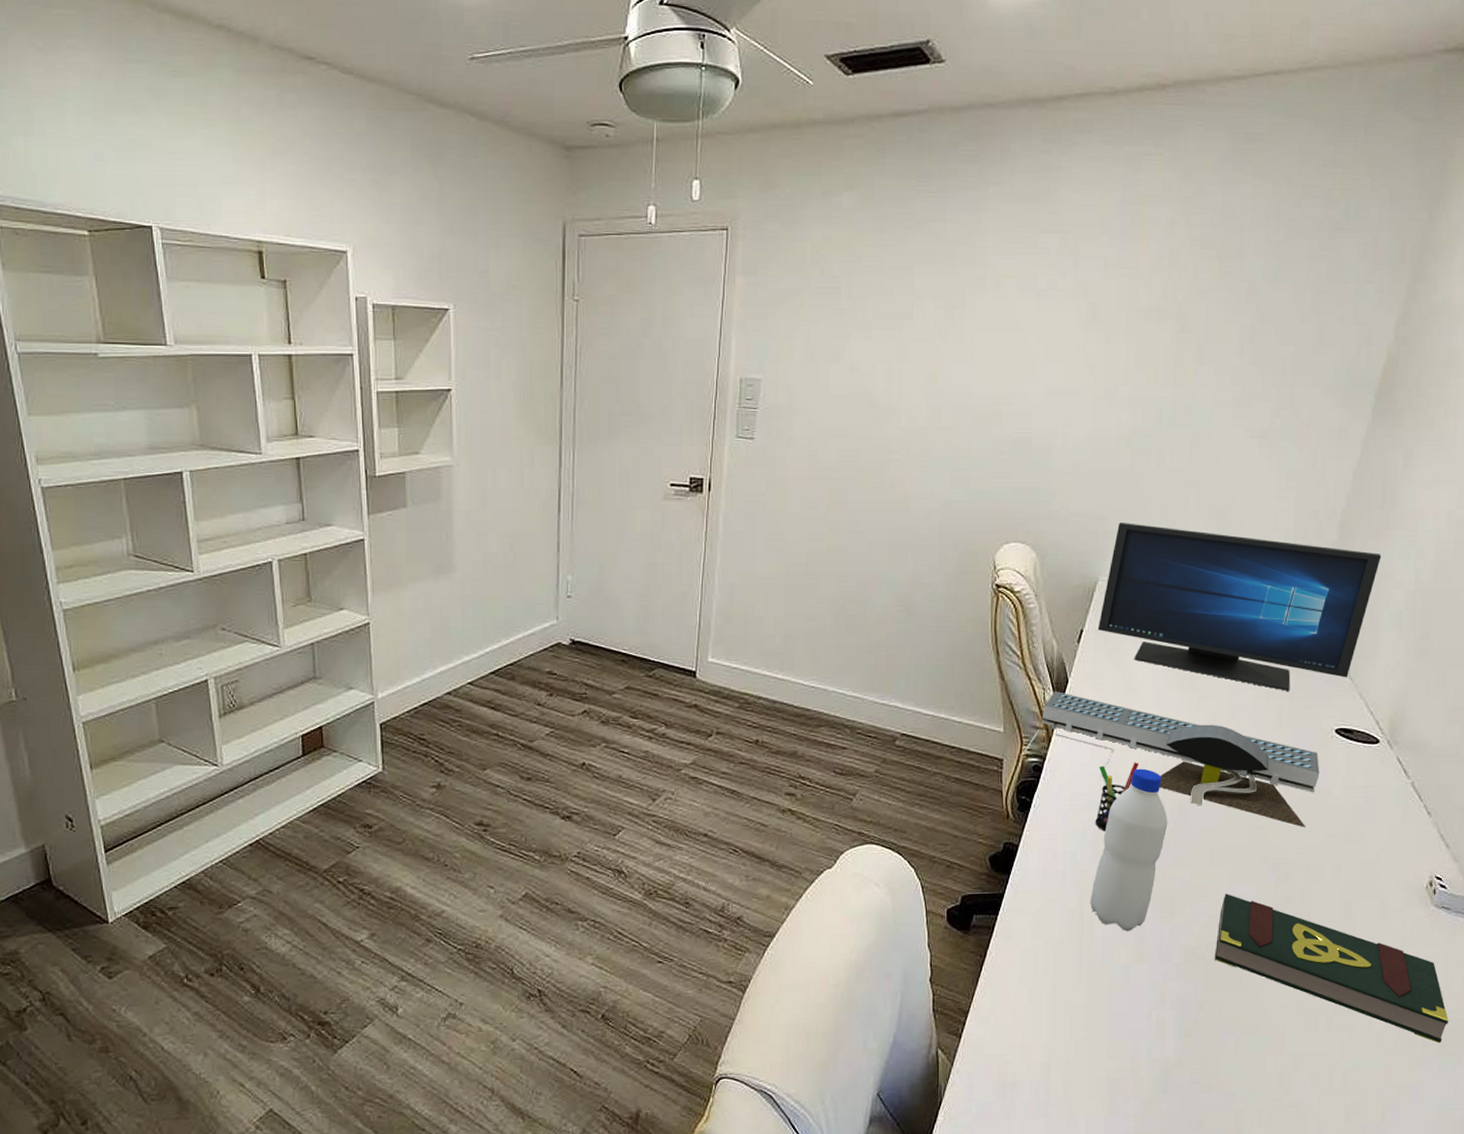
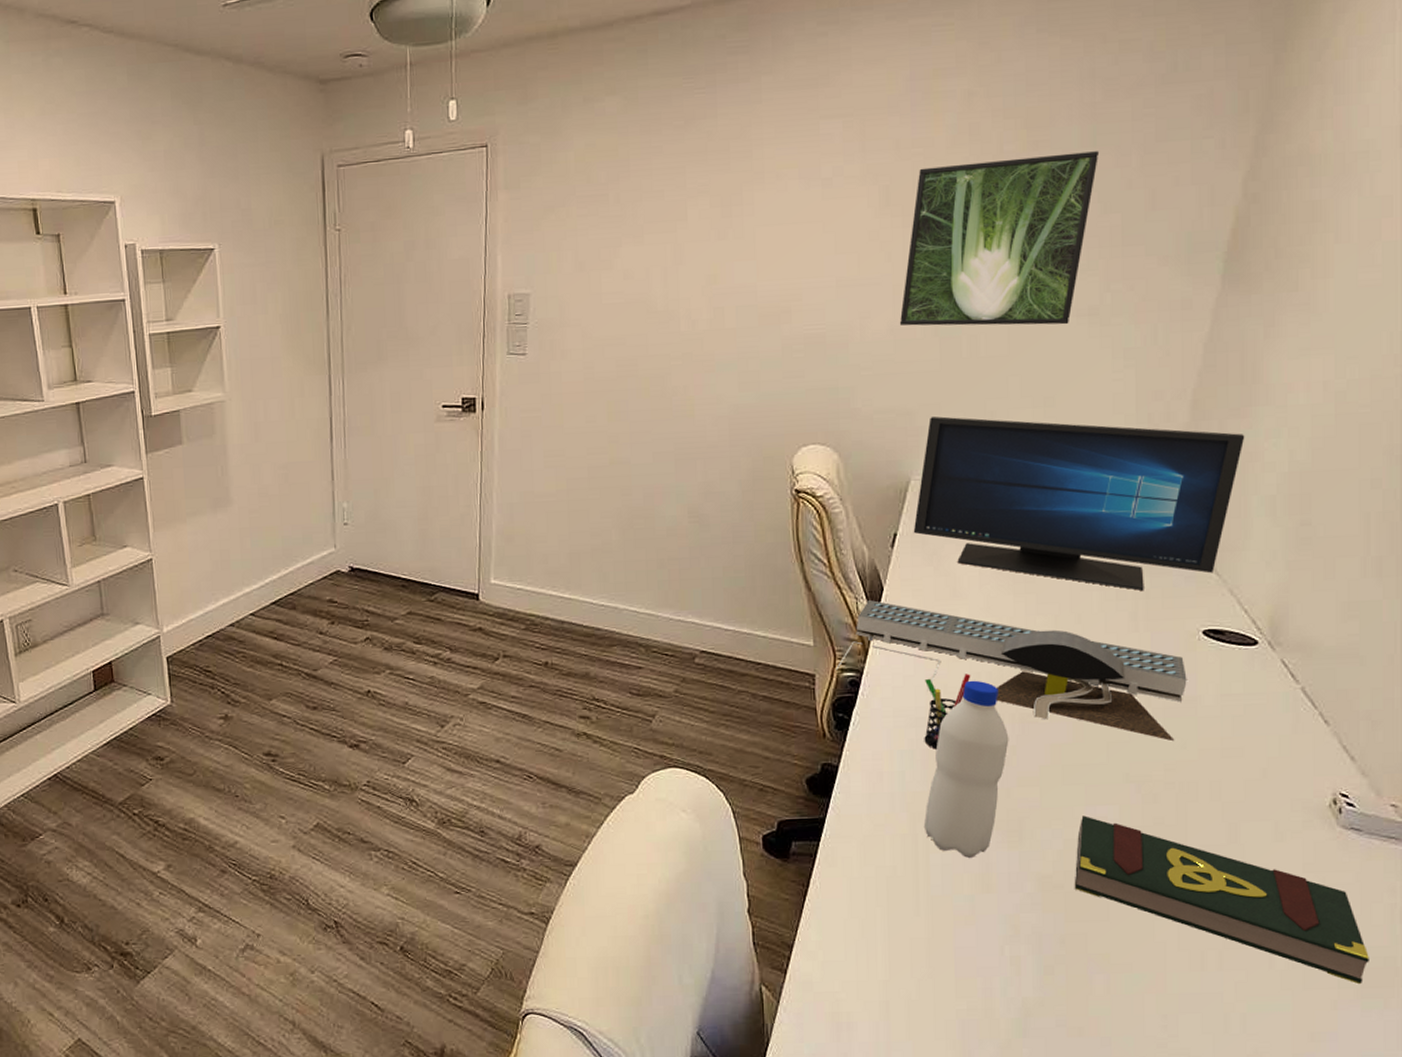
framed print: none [1097,286,1279,445] -> present [899,151,1100,326]

